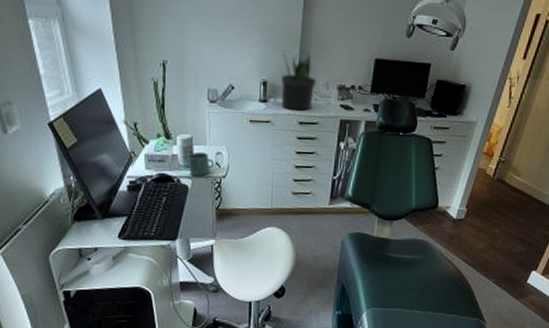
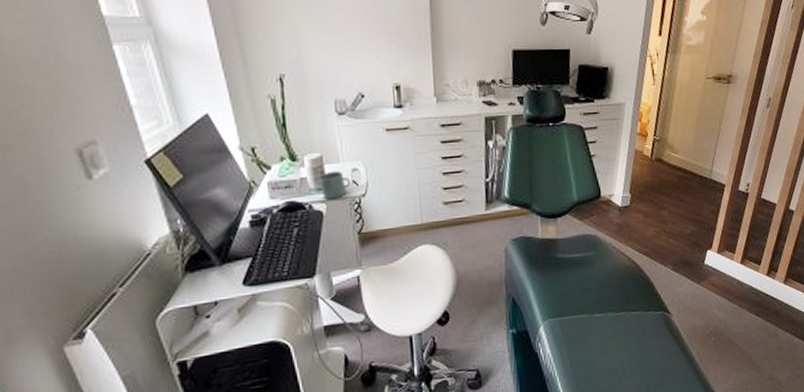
planter: present [281,49,316,111] -> none [412,50,454,113]

